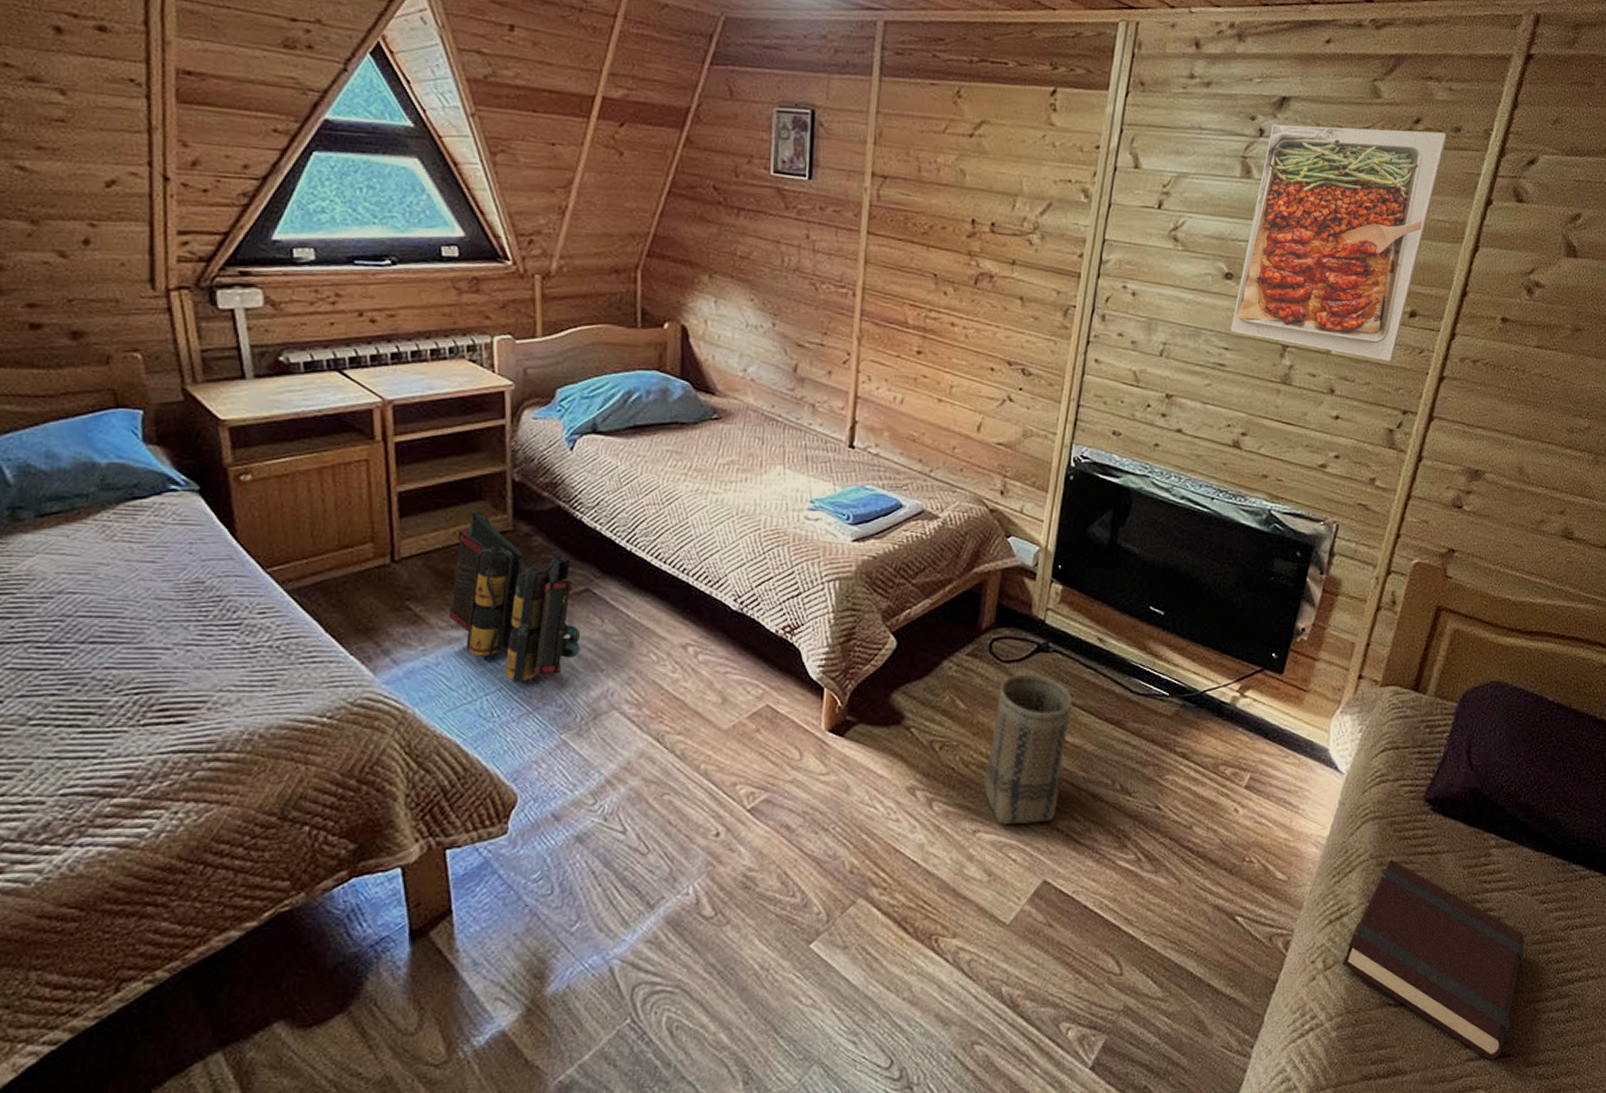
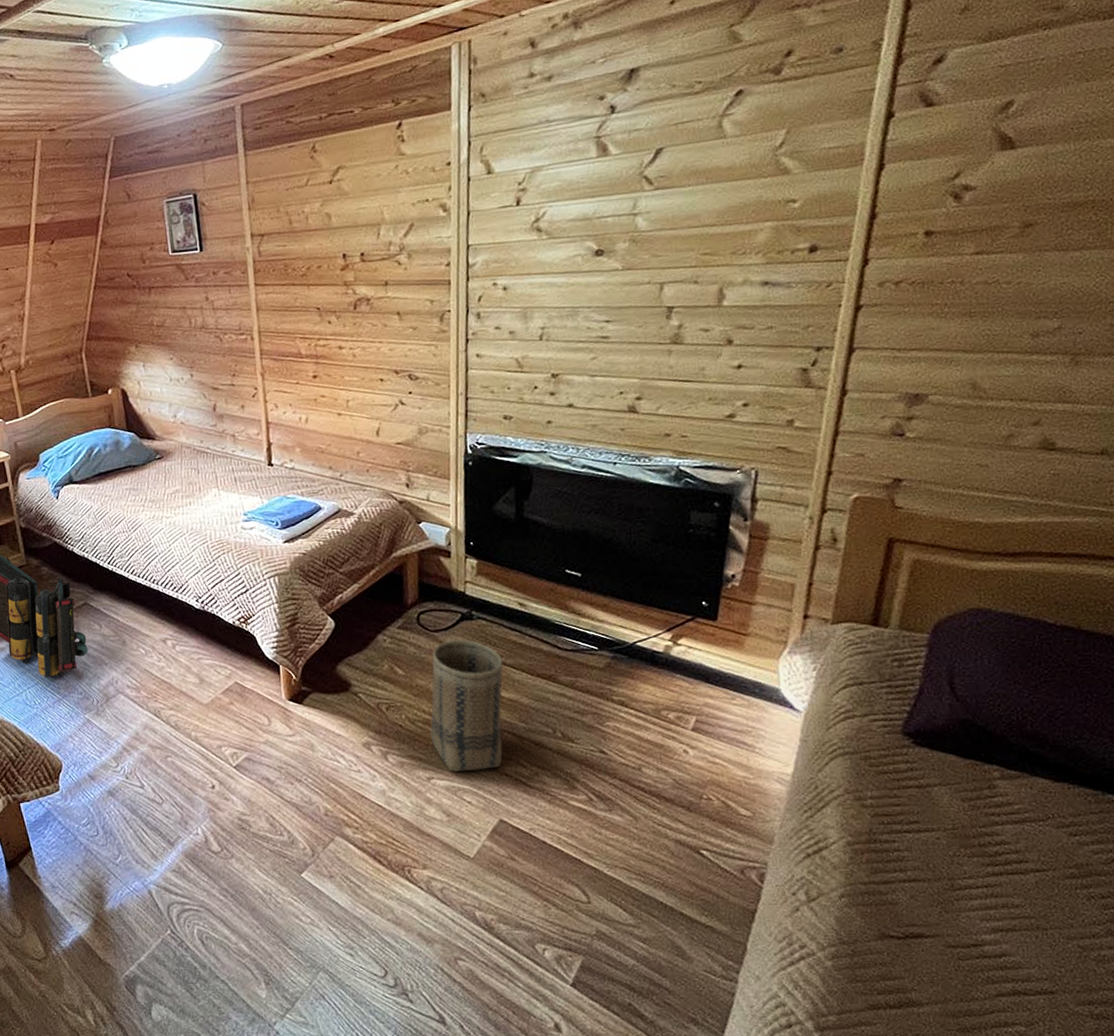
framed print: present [1230,124,1448,361] -> none [609,57,828,305]
book: present [1342,859,1524,1061] -> none [828,793,1056,997]

